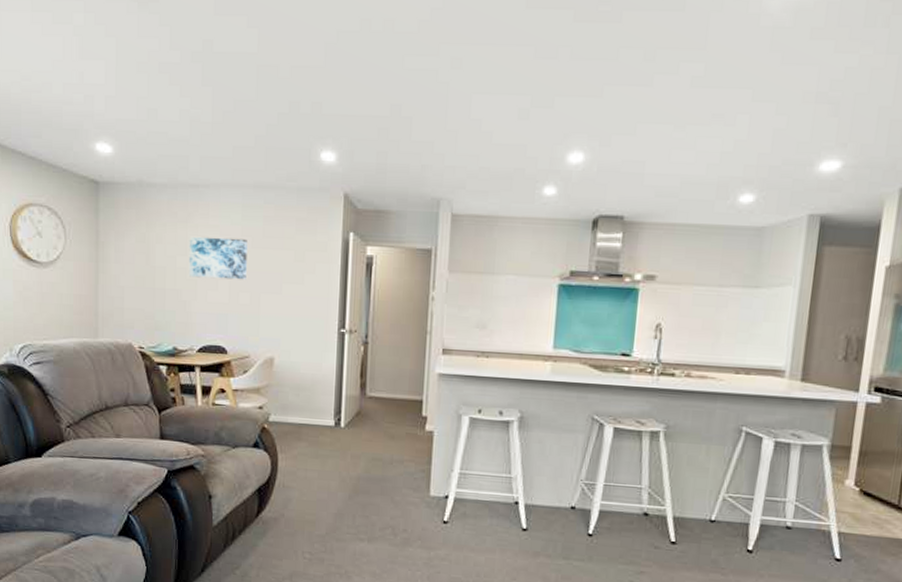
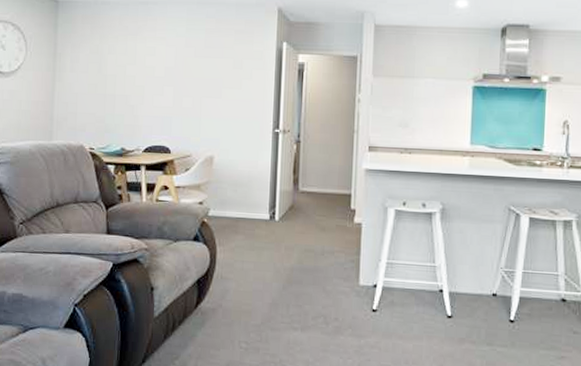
wall art: present [188,236,248,280] -> none [136,47,191,86]

